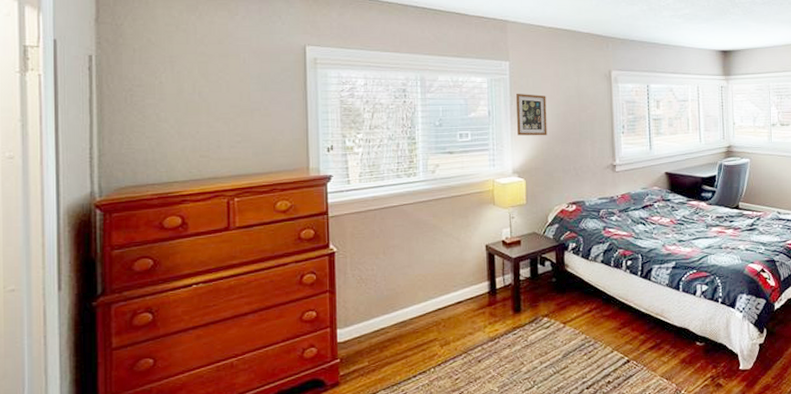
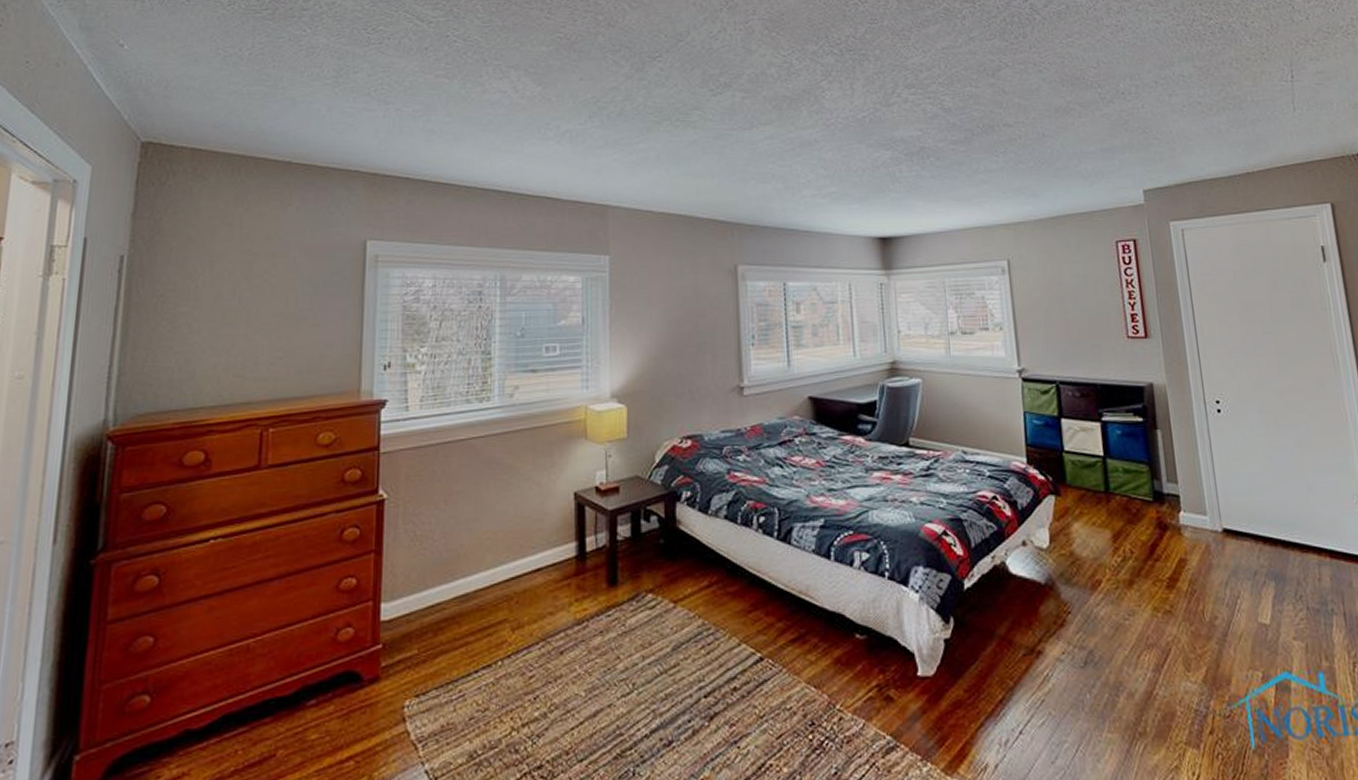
picture frame: present [516,93,547,136] -> none [618,294,656,350]

